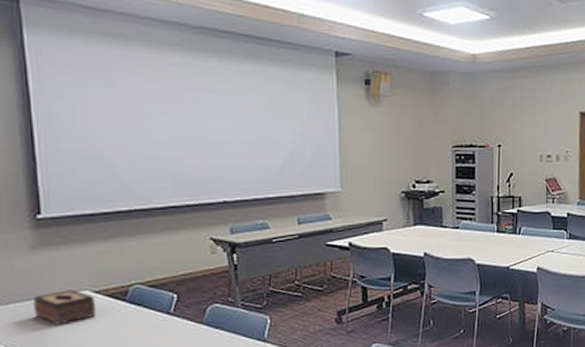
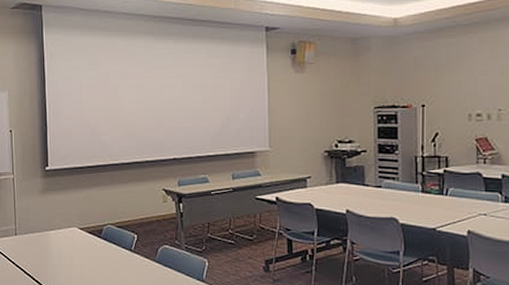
tissue box: present [32,289,97,325] -> none [40,226,81,253]

